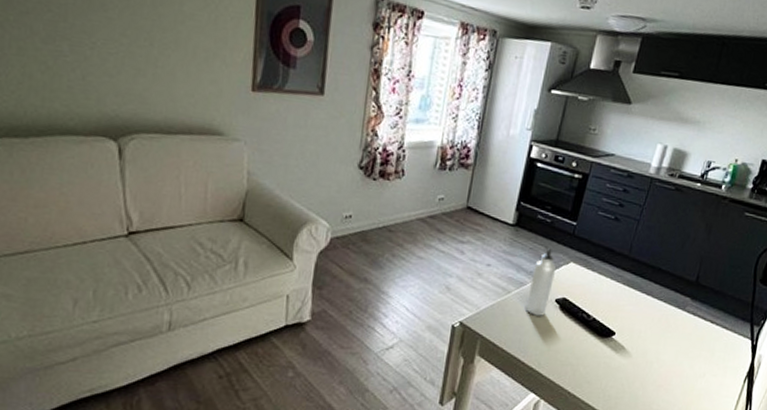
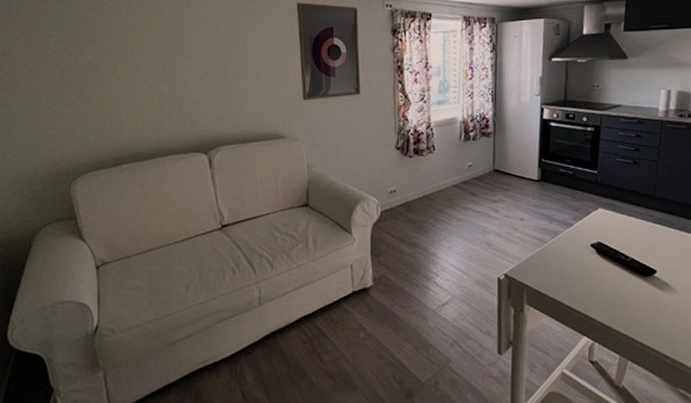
water bottle: present [525,248,556,316] -> none [563,197,586,262]

